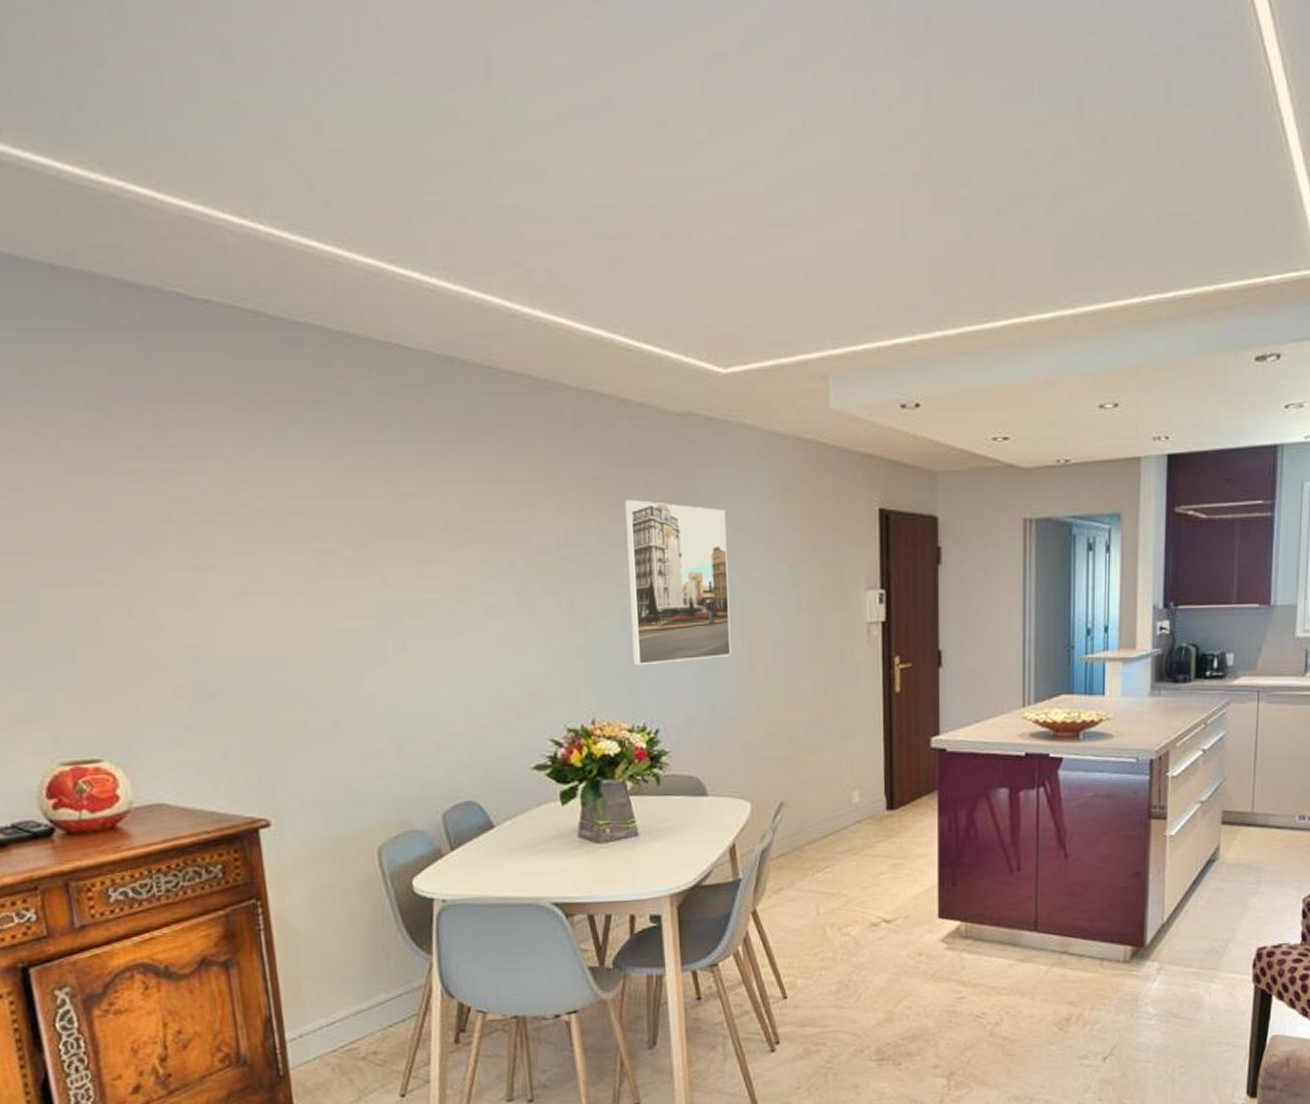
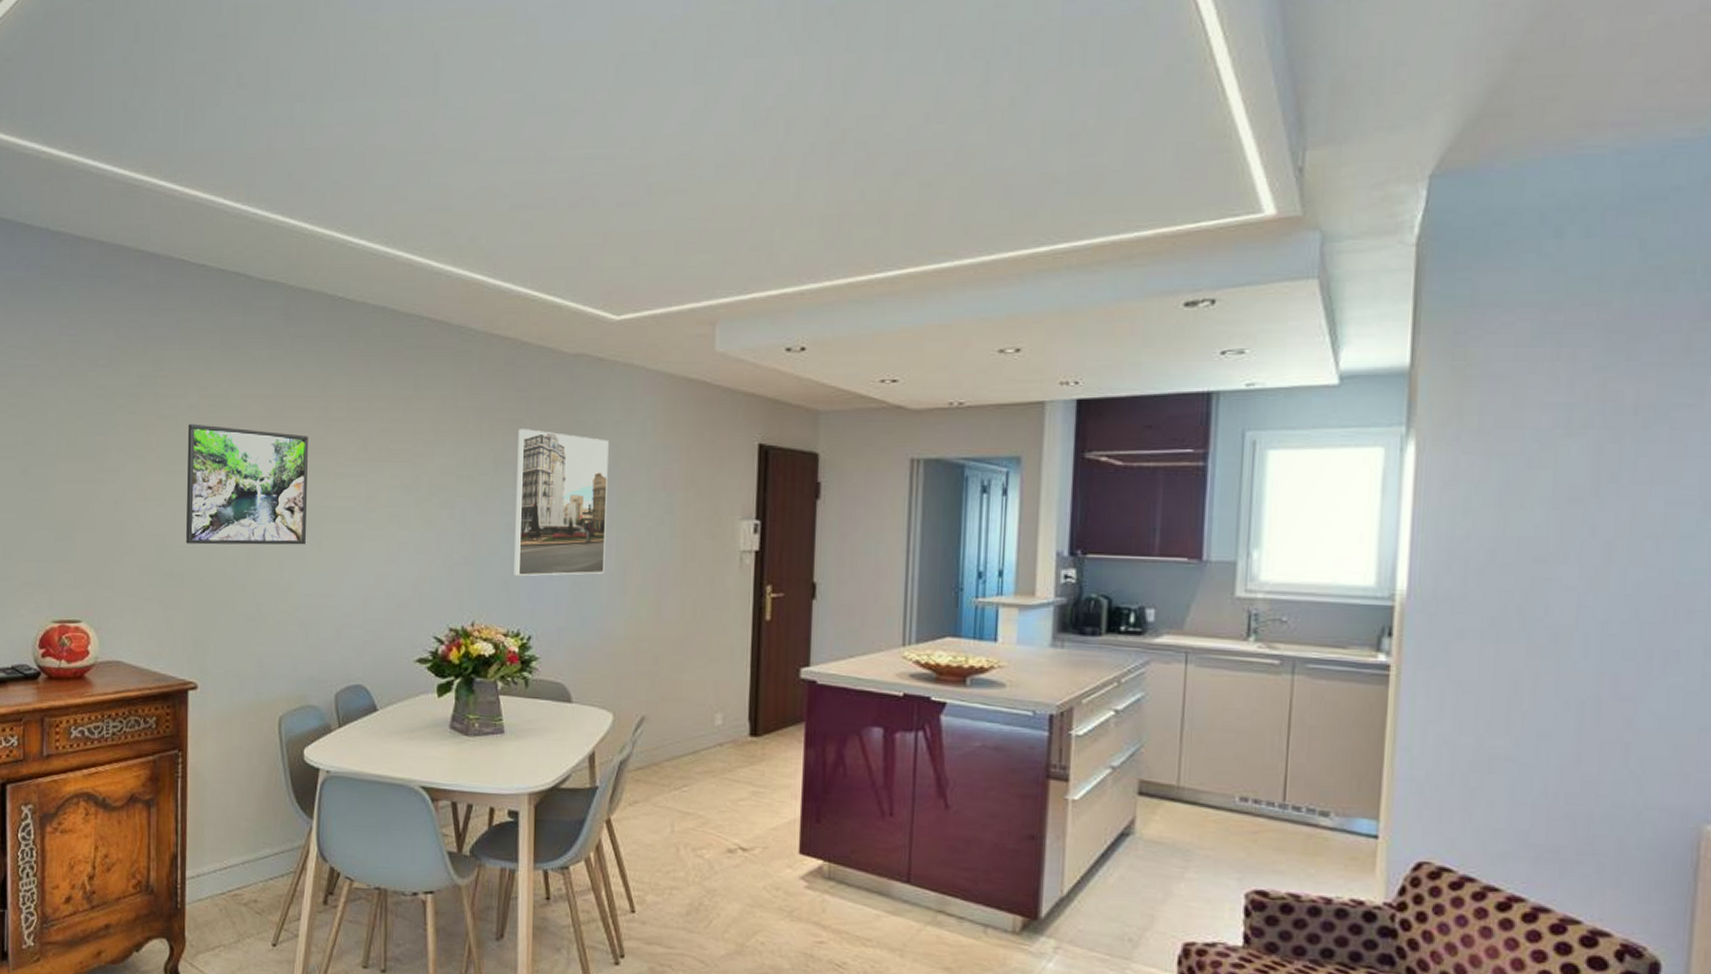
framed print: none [213,505,386,656] -> present [186,423,308,545]

